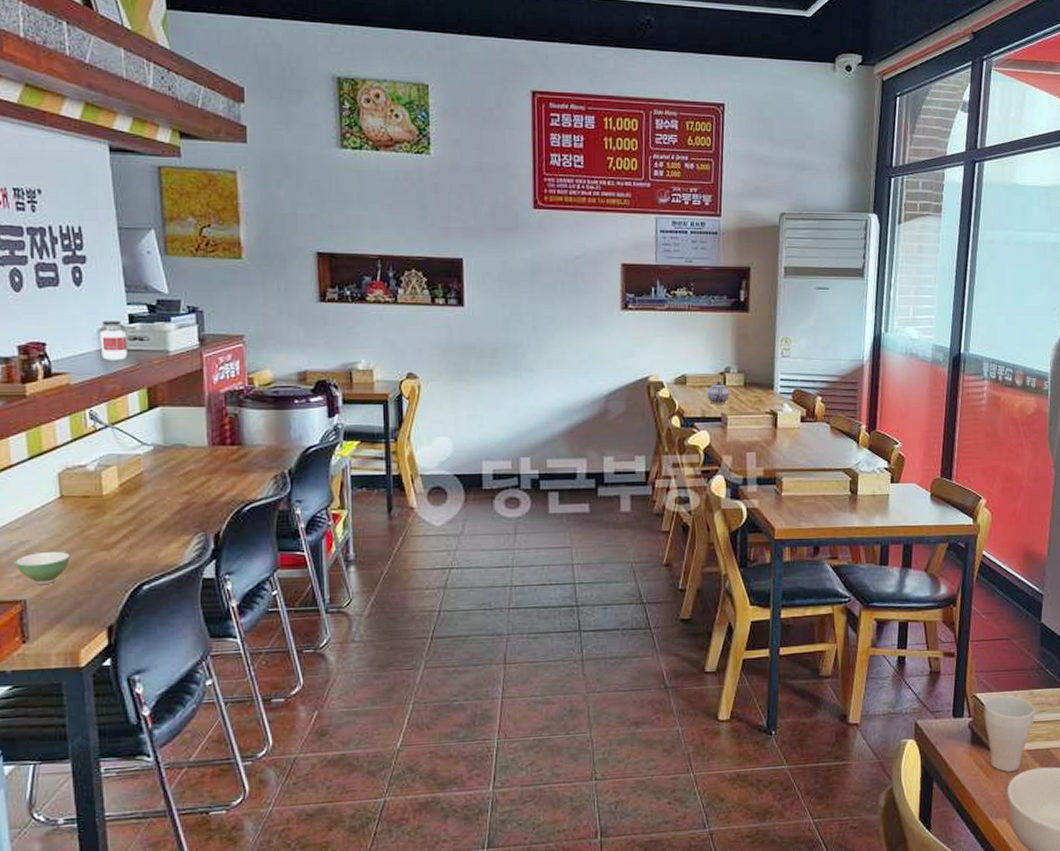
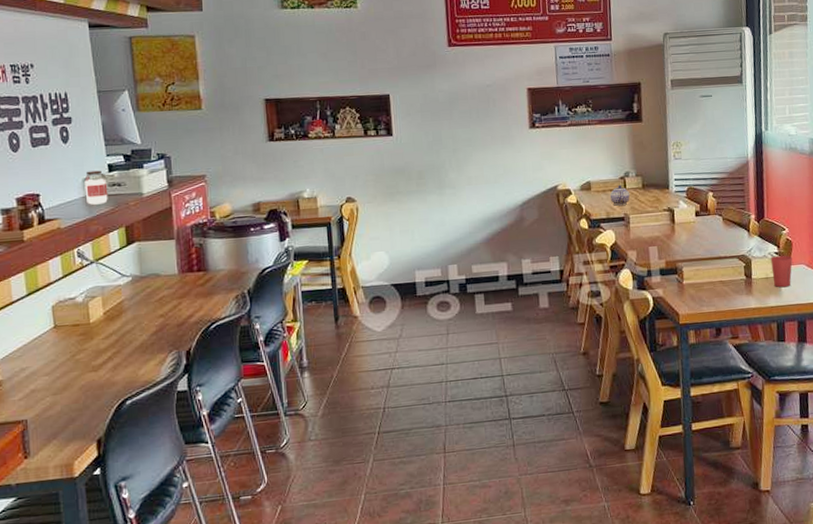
bowl: present [14,551,72,585] -> none [16,374,65,406]
cup: none [879,472,903,507] -> present [770,255,793,288]

